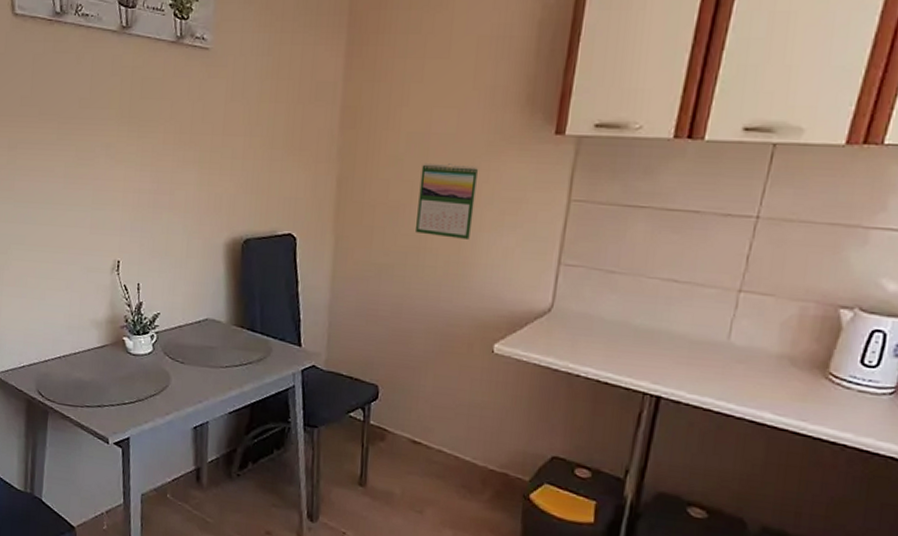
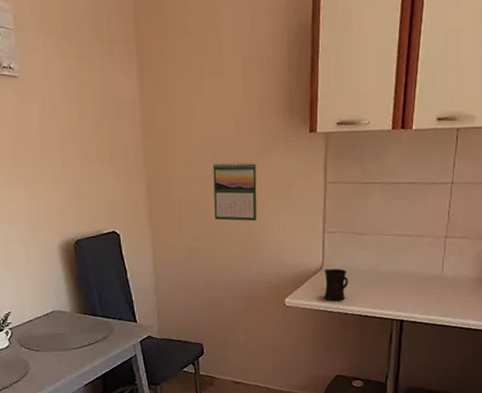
mug: none [547,312,586,357] -> present [323,268,348,301]

